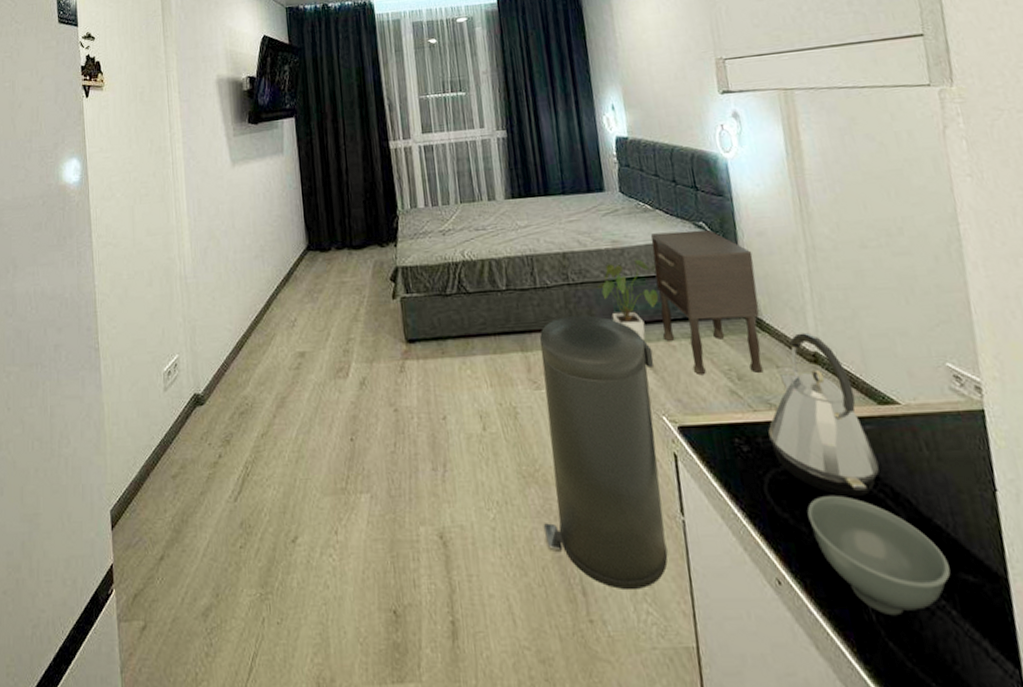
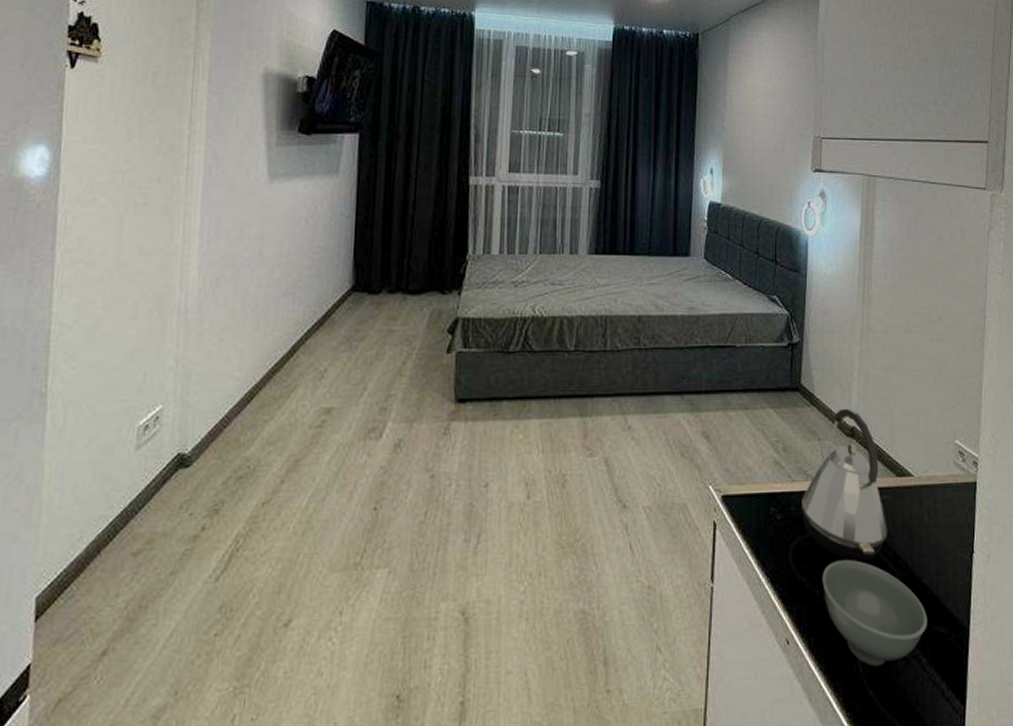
pedal bin: present [539,315,668,589] -> none [574,382,710,657]
house plant: present [596,257,659,340] -> none [667,326,724,409]
nightstand: present [650,229,764,376] -> none [723,303,815,446]

